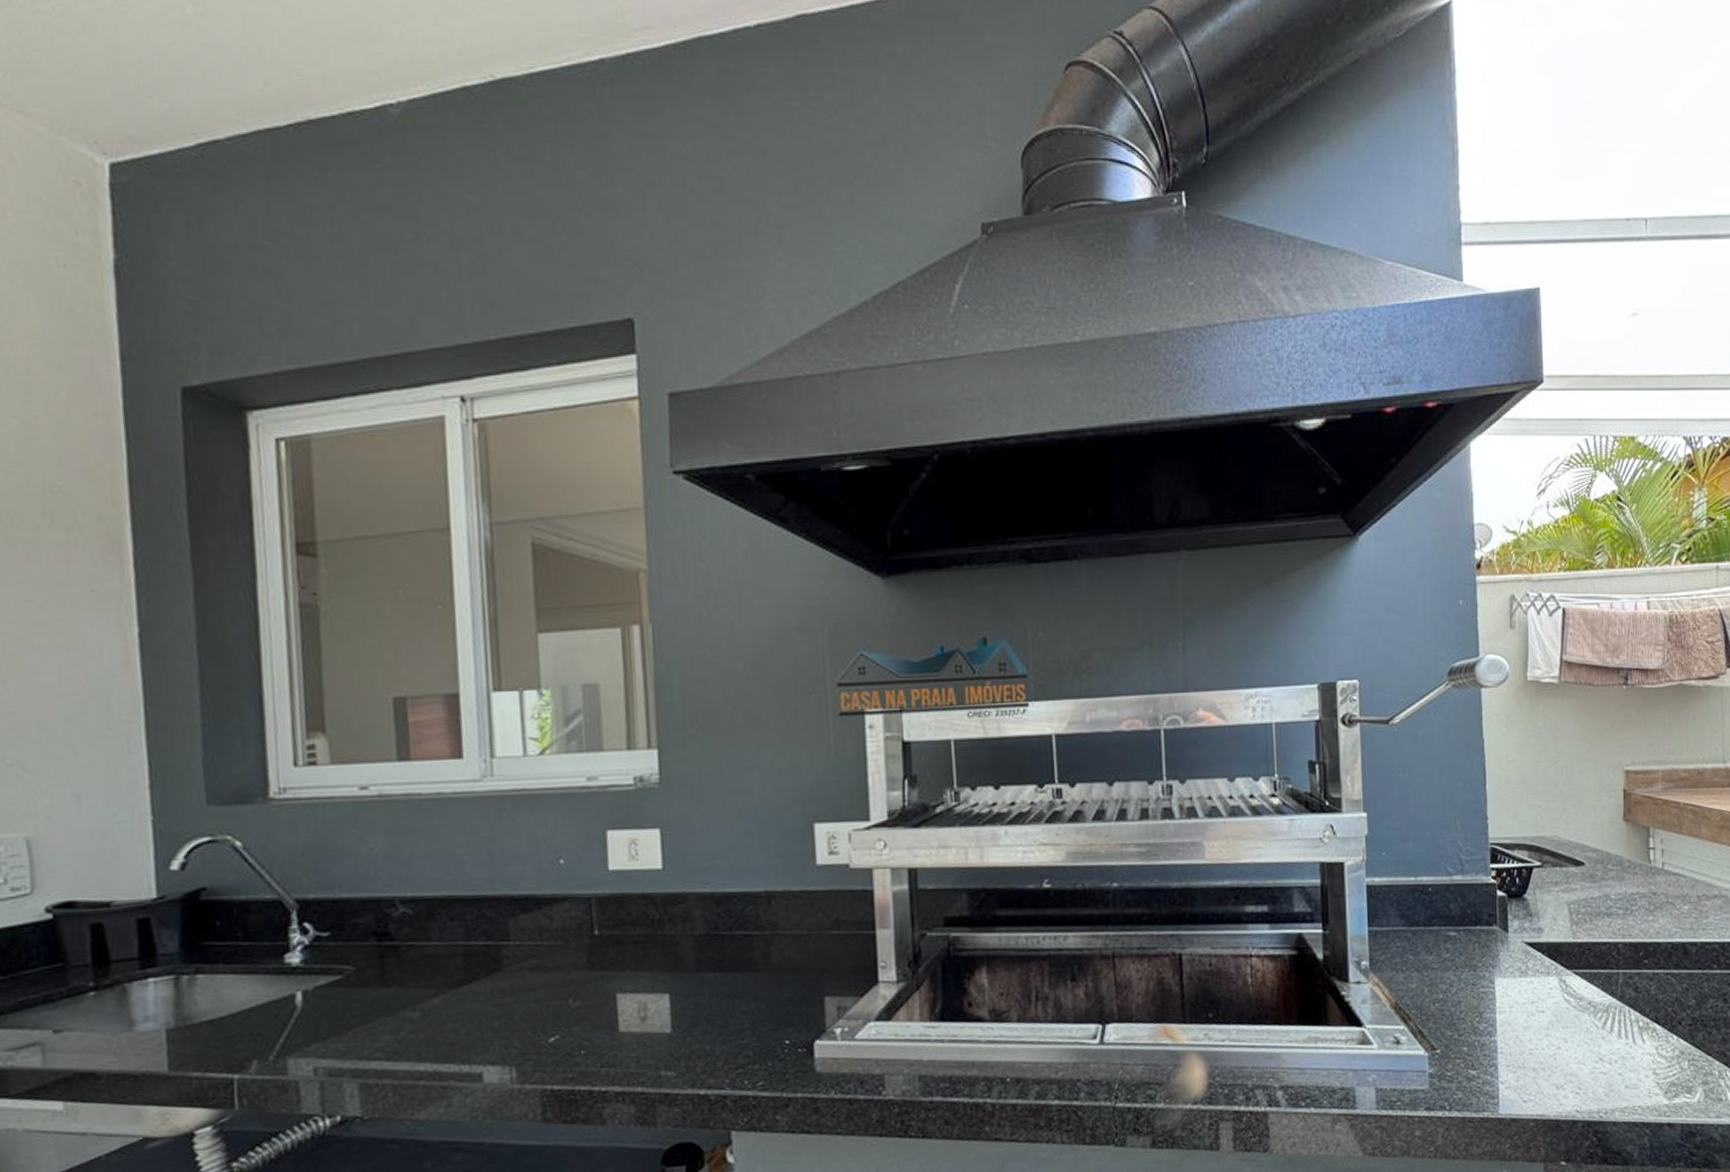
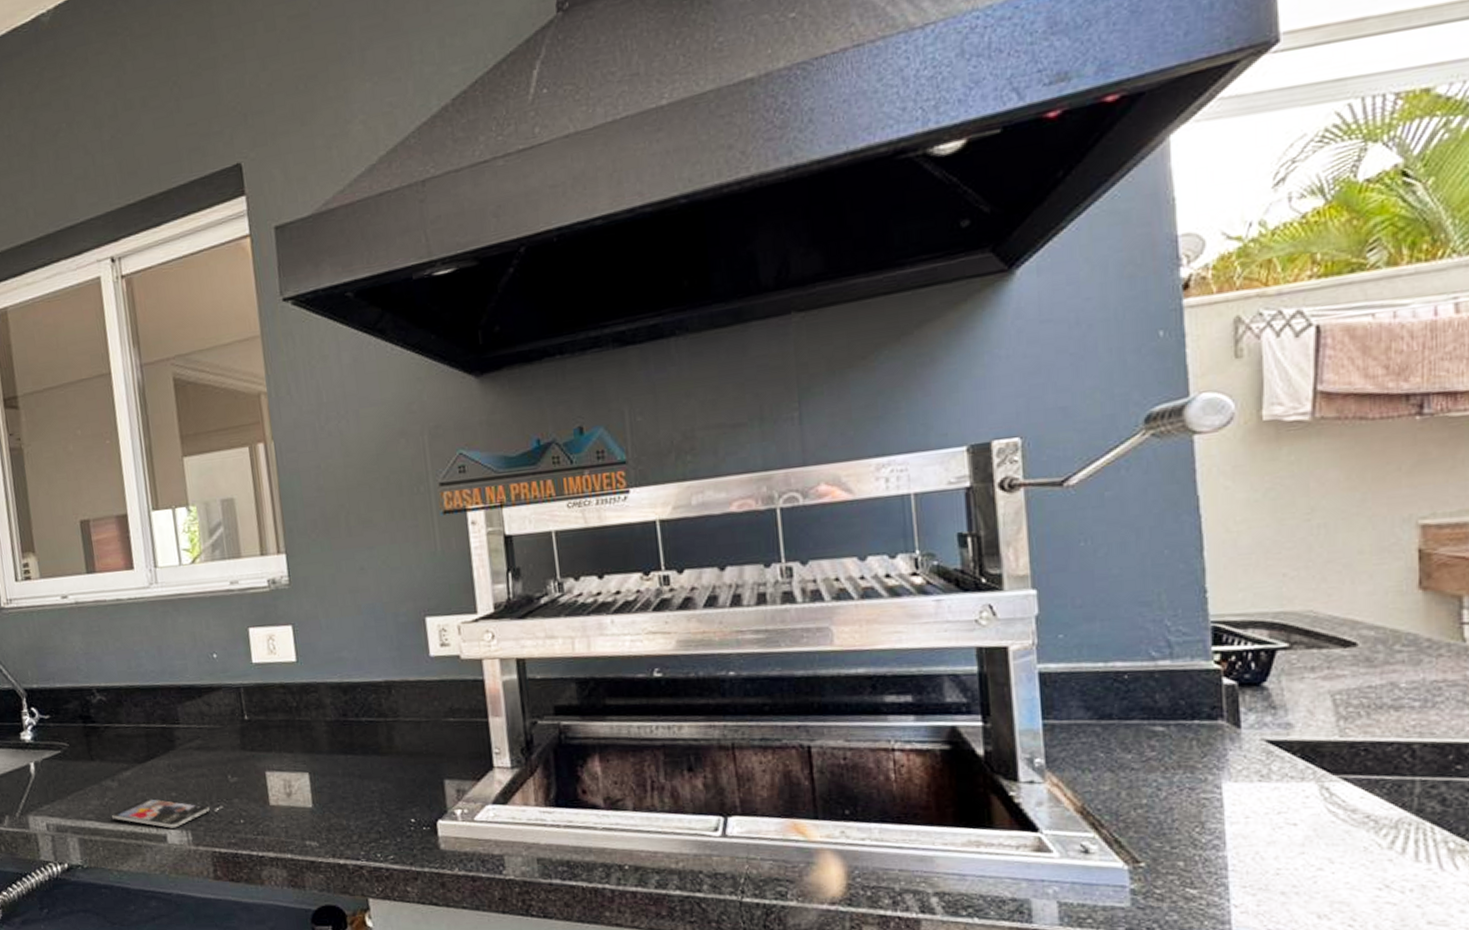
smartphone: none [408,1030,542,1065] -> present [111,799,210,829]

